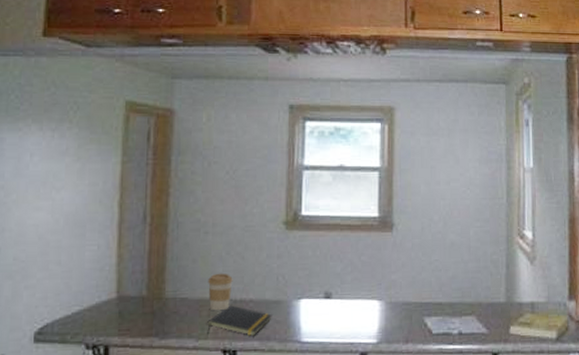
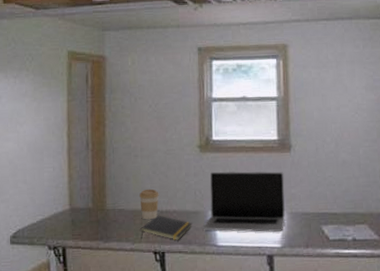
laptop: none [284,253,384,325] -> present [202,171,285,232]

